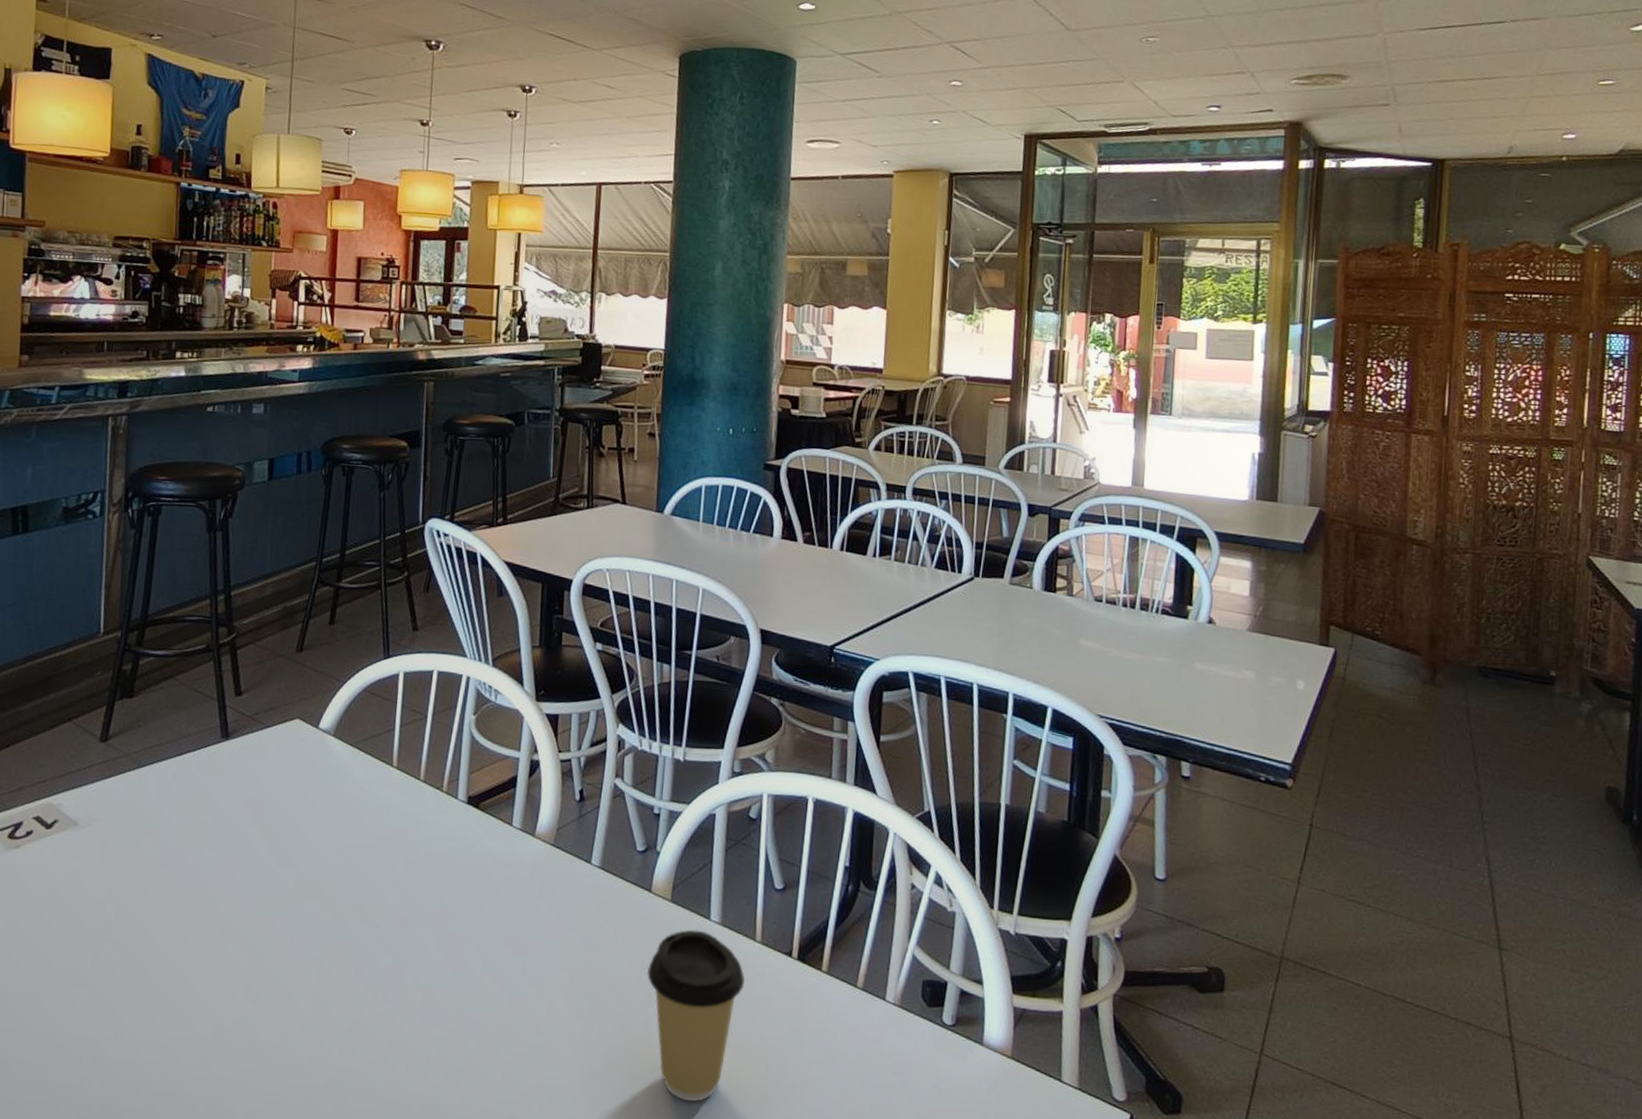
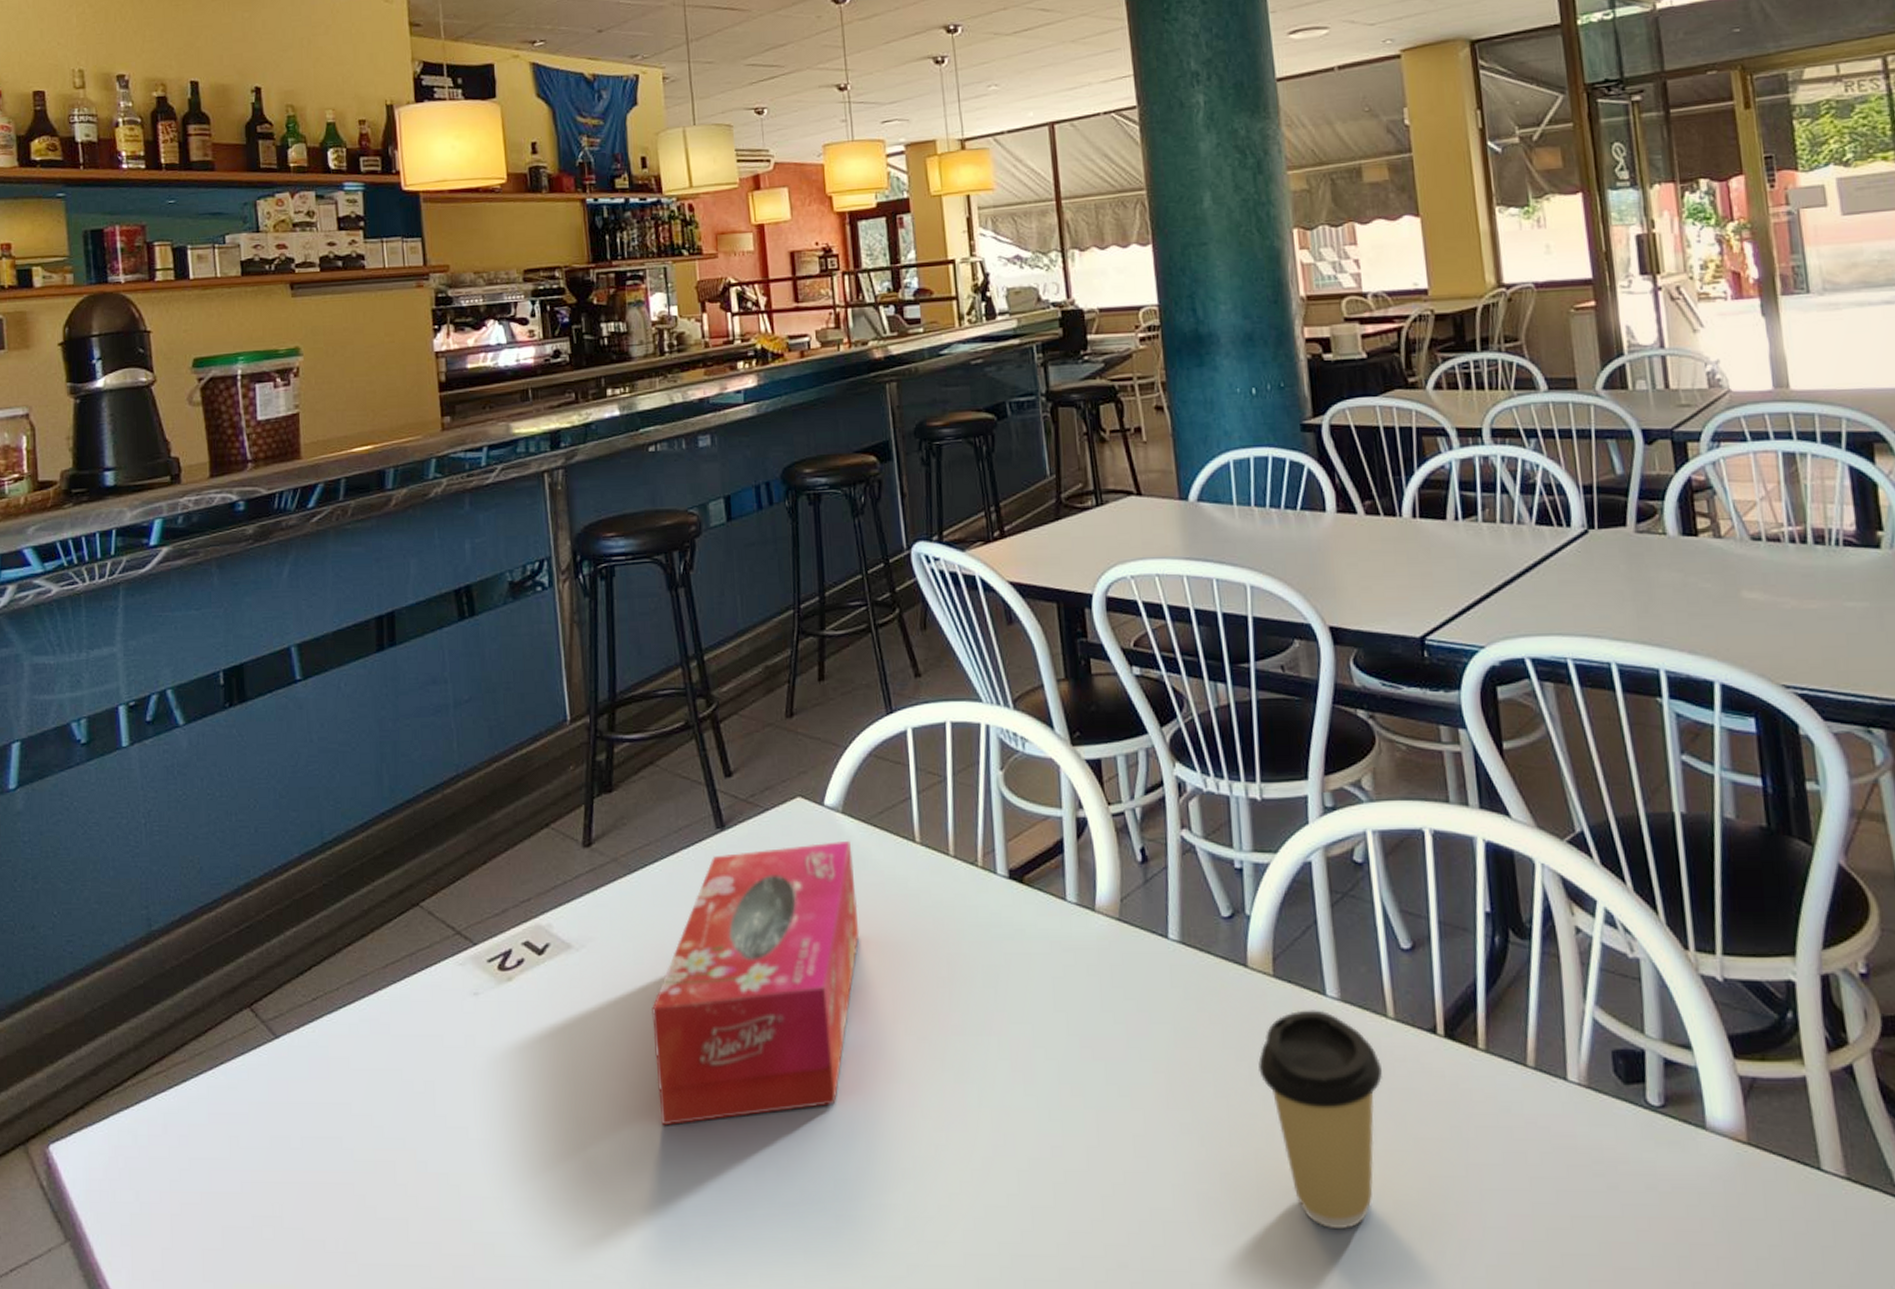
tissue box: none [137,758,337,981] -> present [652,840,860,1126]

